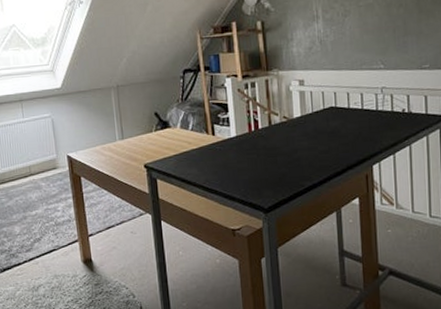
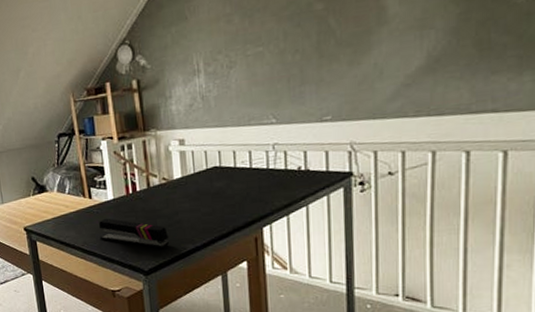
stapler: none [221,155,289,186] -> present [99,218,170,249]

